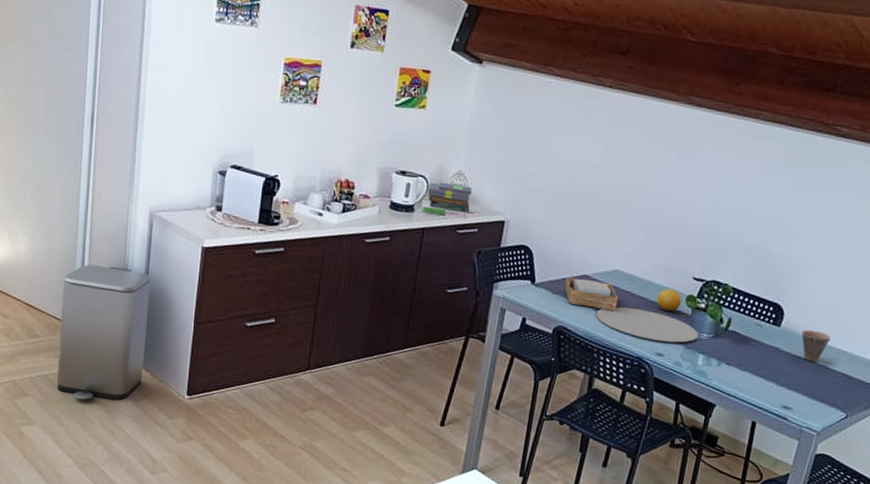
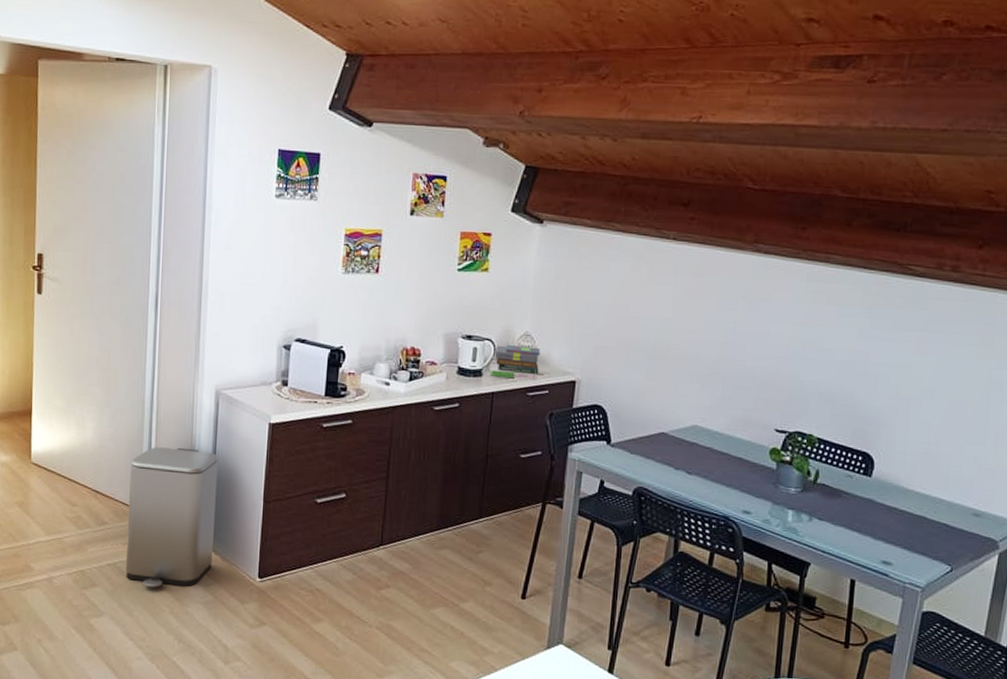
napkin holder: present [564,277,618,312] -> none [642,435,698,469]
placemat: present [596,307,699,343] -> none [676,464,786,499]
fruit: present [657,288,682,312] -> none [739,442,766,467]
cup: present [801,329,831,362] -> none [894,478,927,513]

